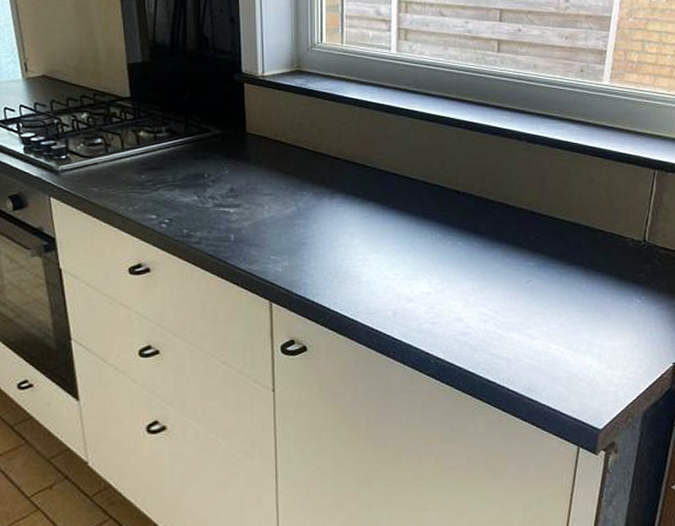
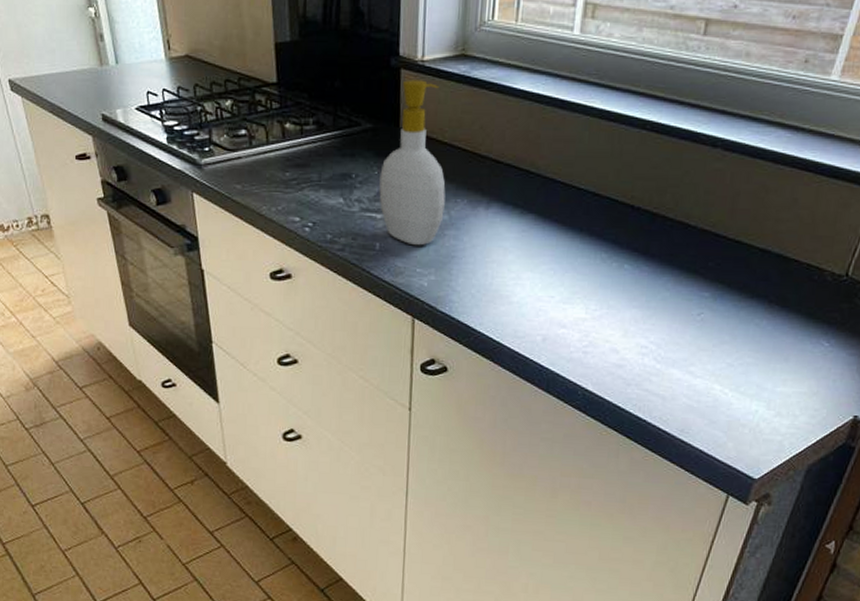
soap bottle: none [231,92,292,236] -> present [379,80,446,246]

